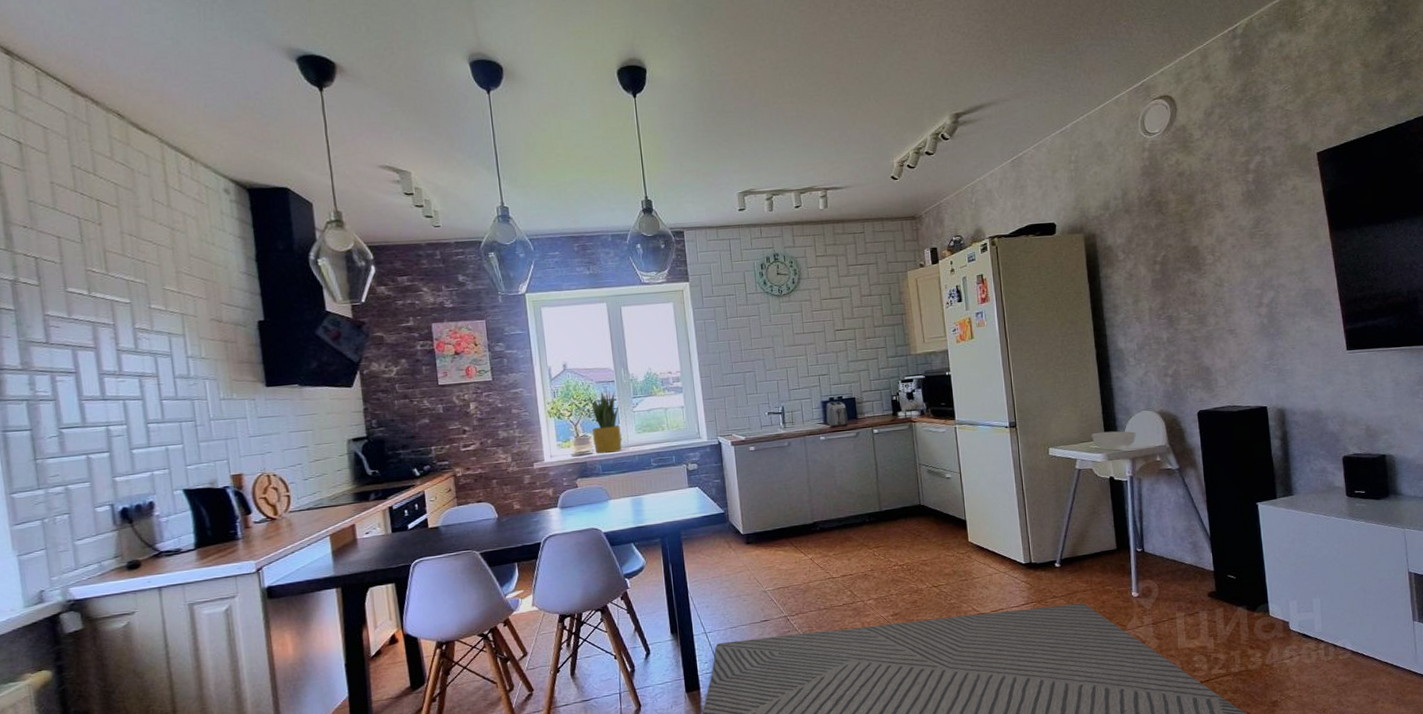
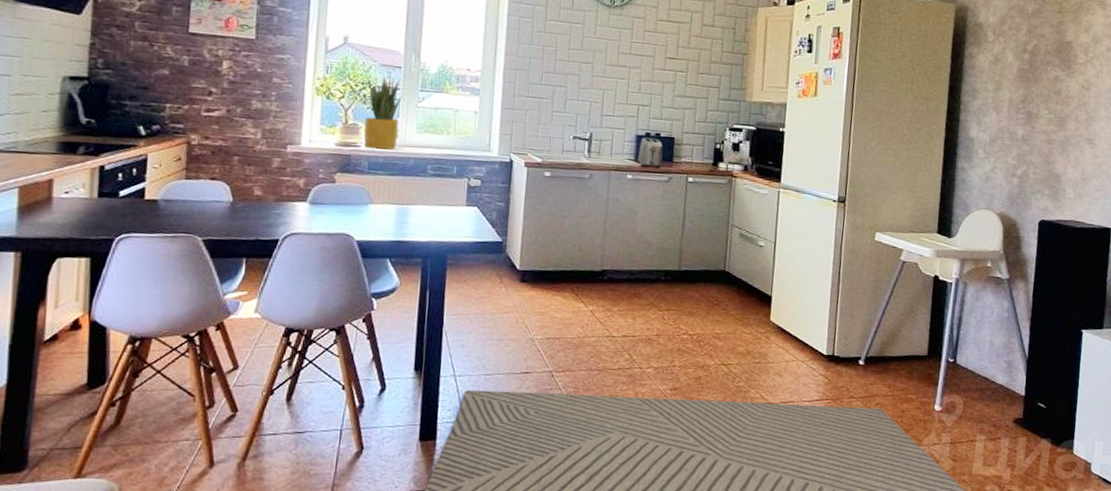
bowl: present [1091,431,1137,451] -> none [923,224,971,249]

